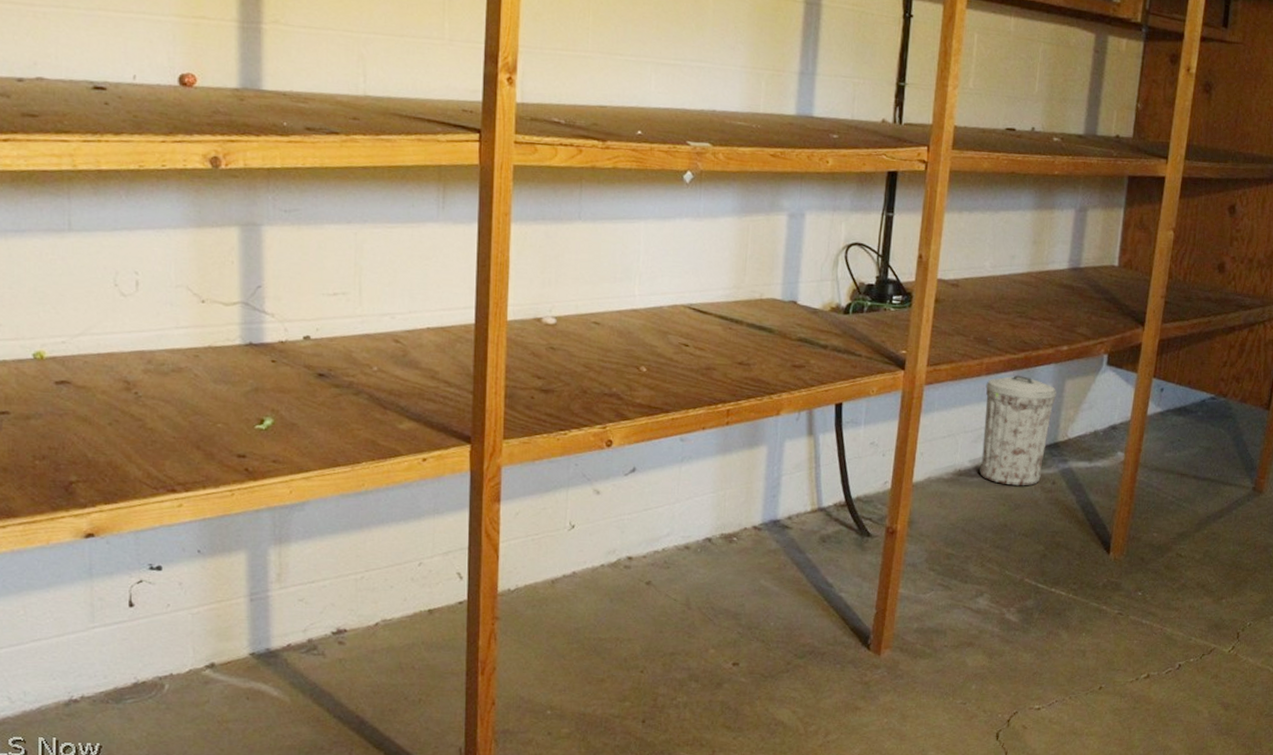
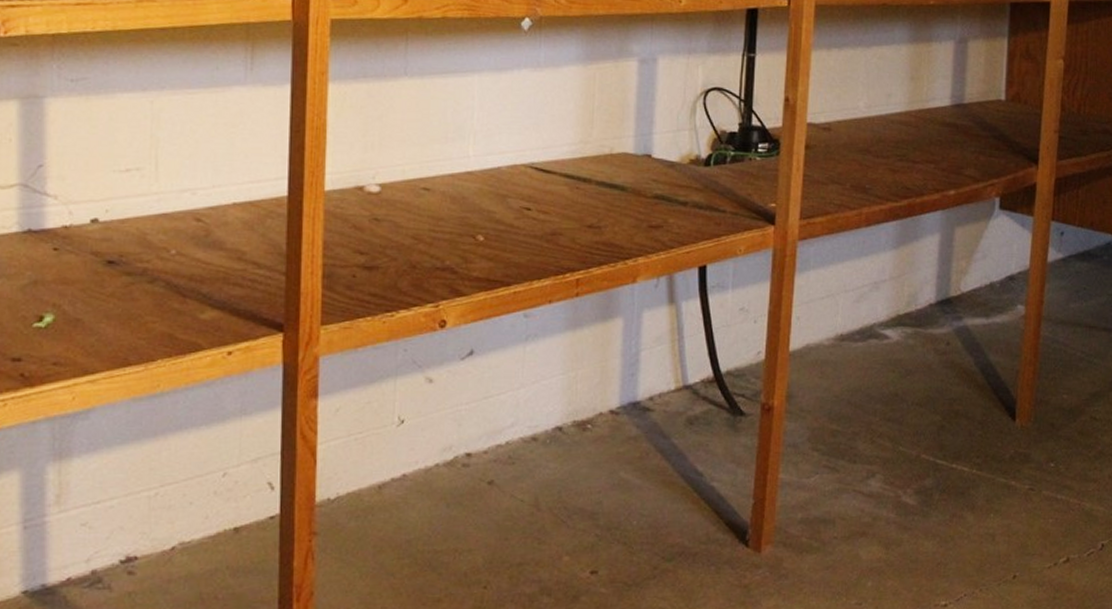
trash can: present [980,375,1057,486] -> none [864,225,946,349]

